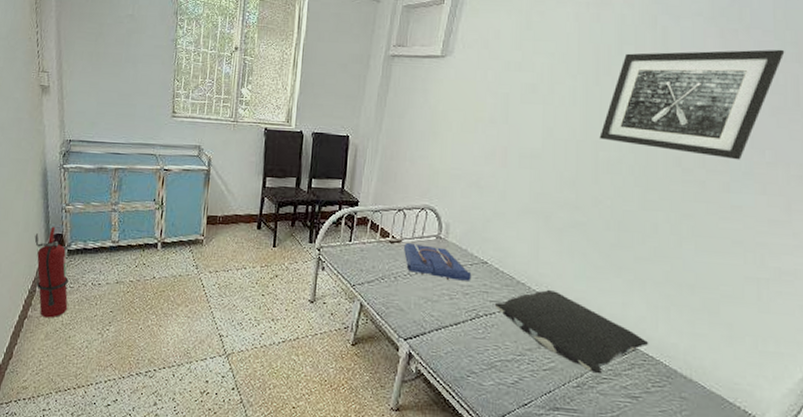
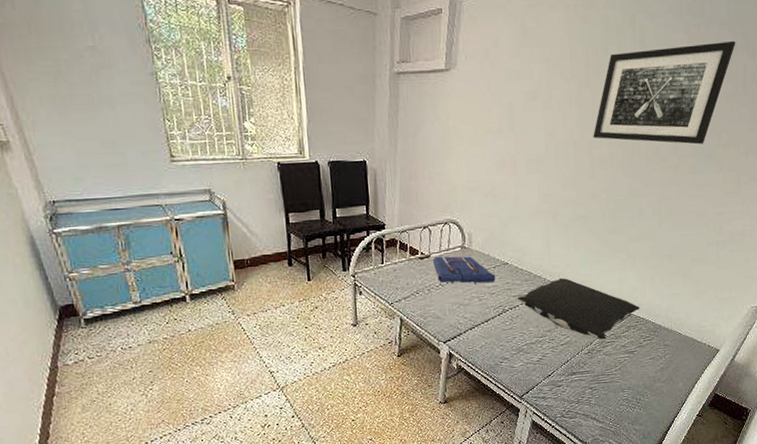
fire extinguisher: present [34,226,69,318] -> none [40,298,100,391]

